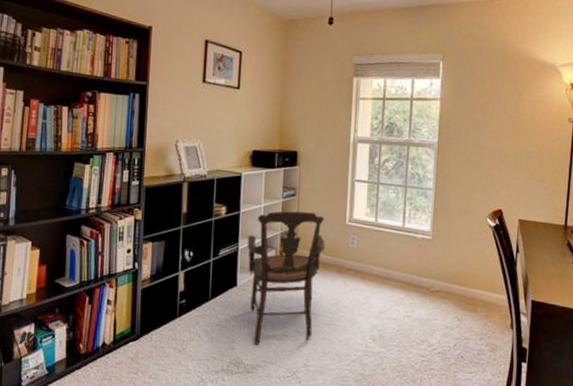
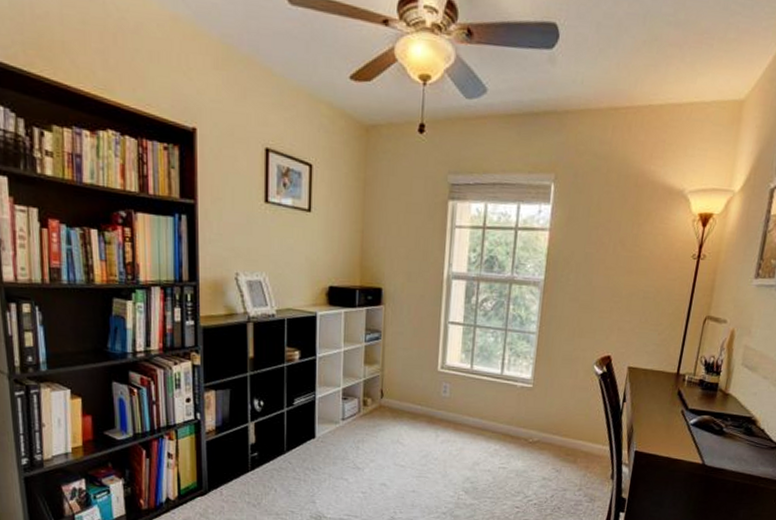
armchair: present [247,211,326,345] -> none [325,356,415,498]

